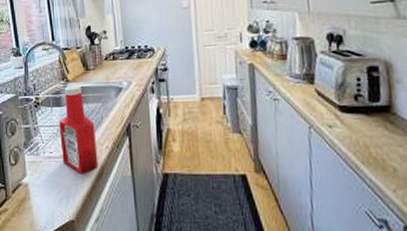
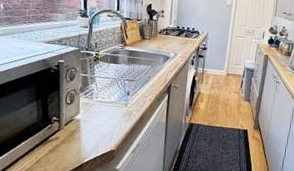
ketchup bottle: present [59,85,99,173] -> none [112,49,143,117]

